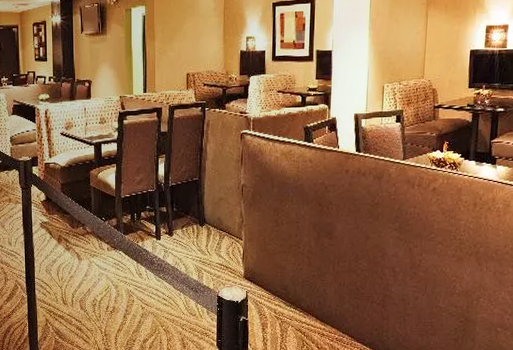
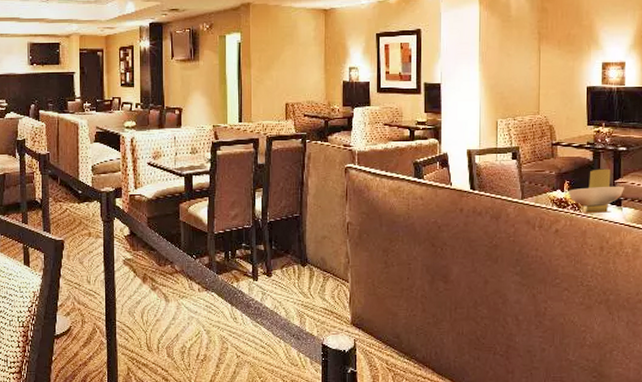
bowl: none [447,146,500,166] -> present [568,187,624,207]
candle: none [460,129,488,173] -> present [583,169,612,214]

